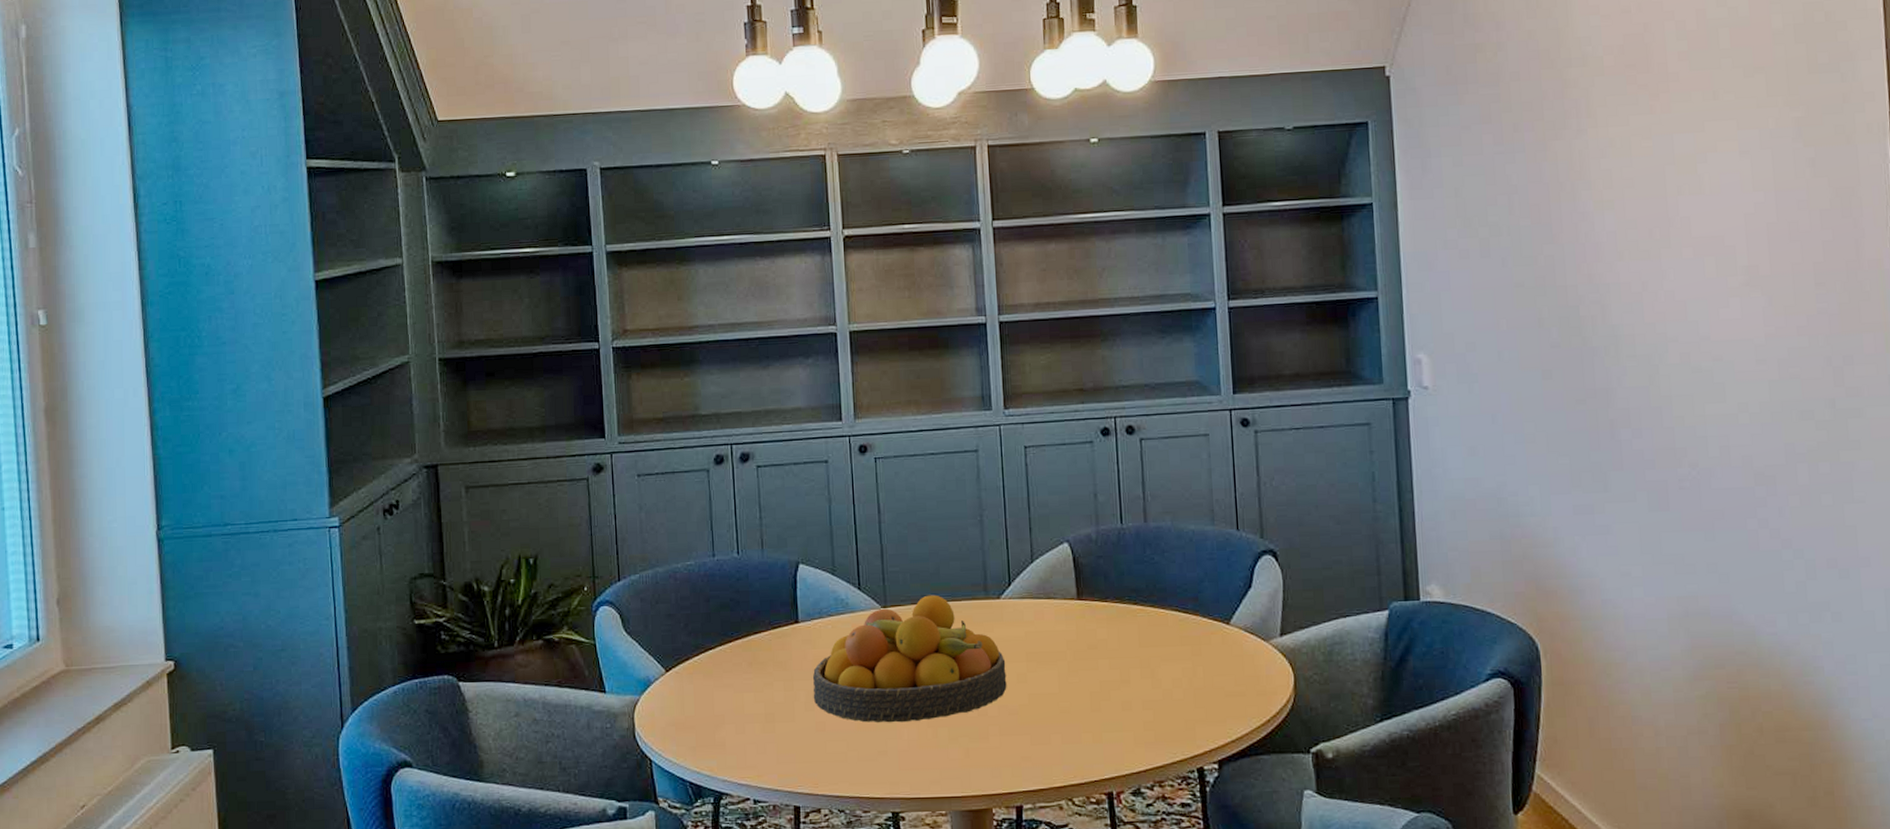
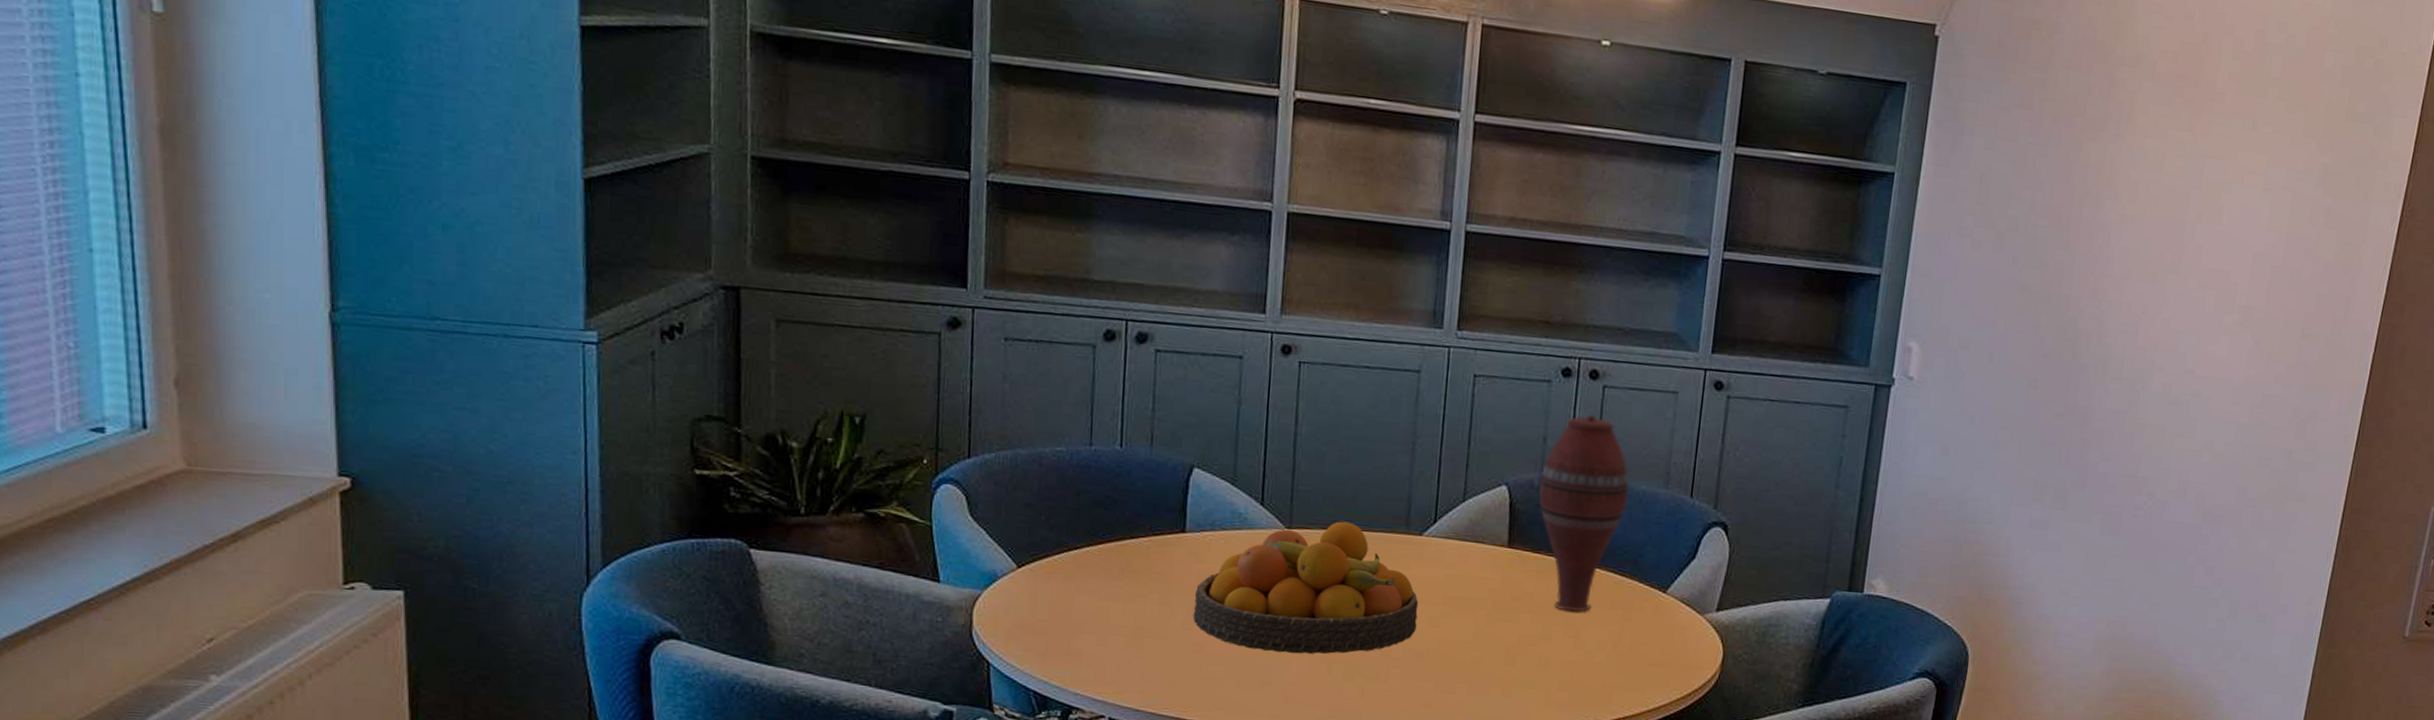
vase: none [1096,466,1180,653] -> present [1538,414,1630,612]

